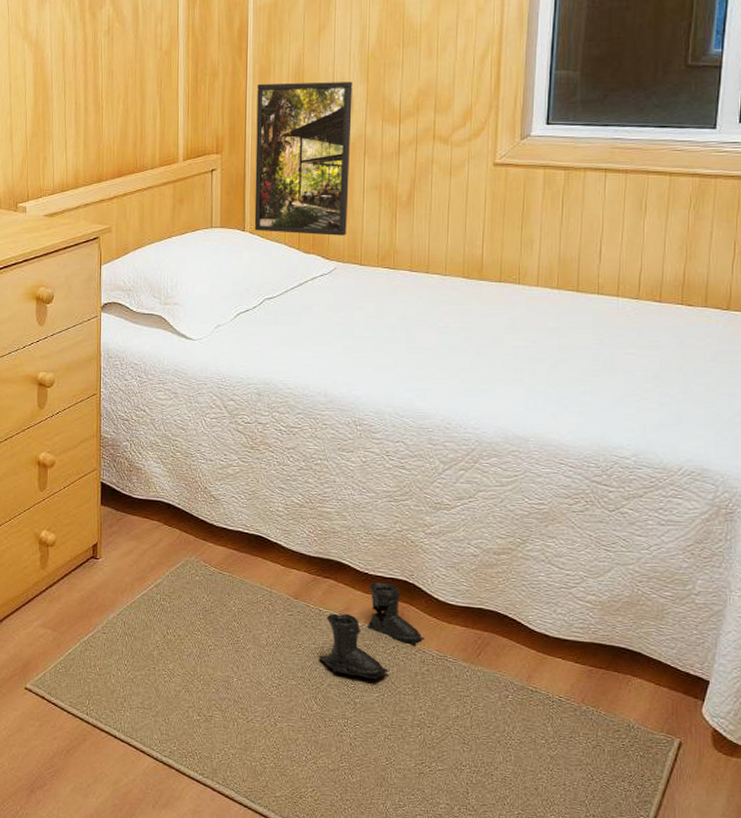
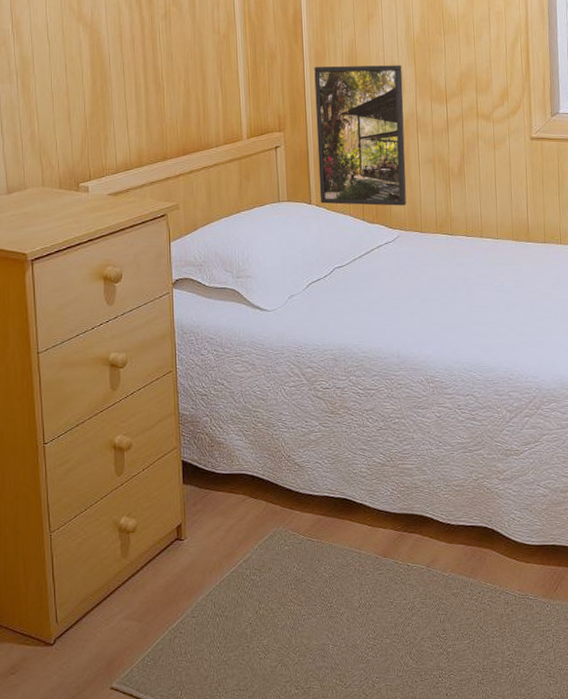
boots: present [318,582,425,680] -> none [410,531,507,627]

